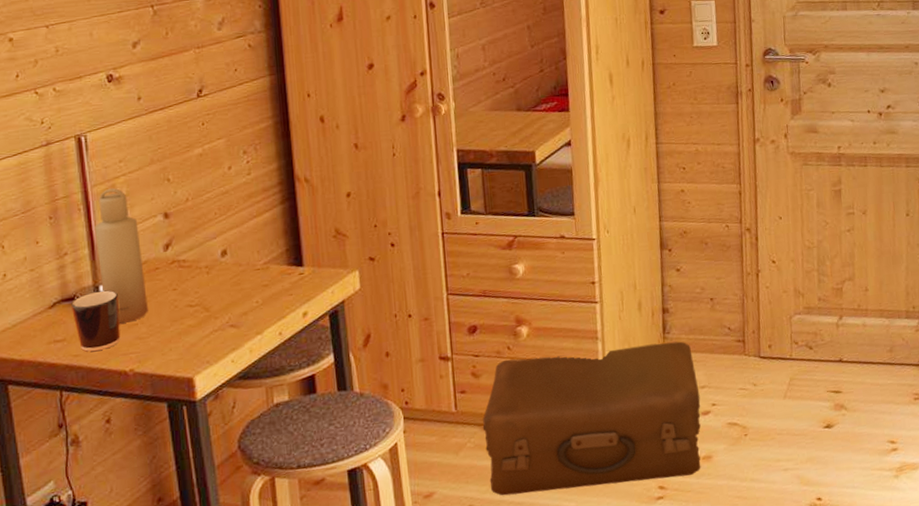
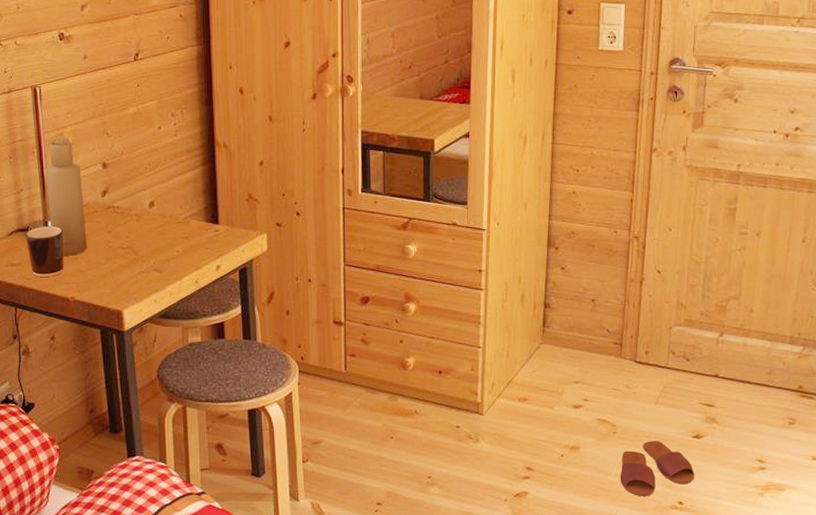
suitcase: present [482,341,701,496] -> none [368,331,573,461]
slippers: none [756,436,831,499] -> present [620,441,695,496]

